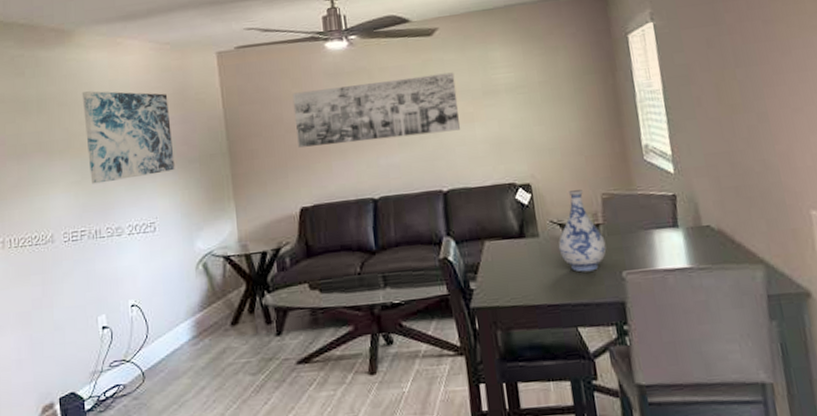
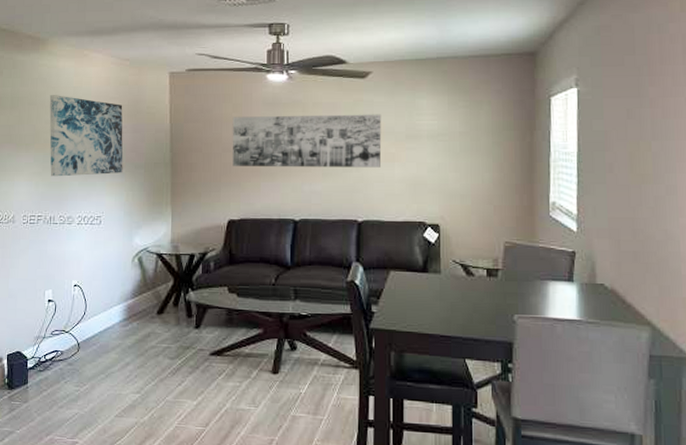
vase: present [558,189,607,272] -> none [457,234,502,311]

